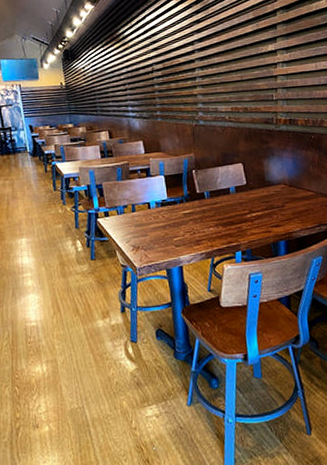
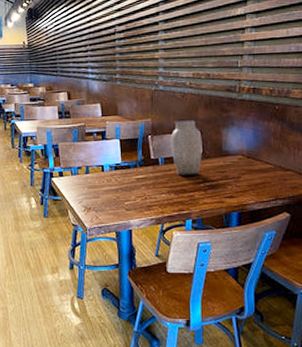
vase: none [214,153,247,208] -> present [170,120,202,175]

